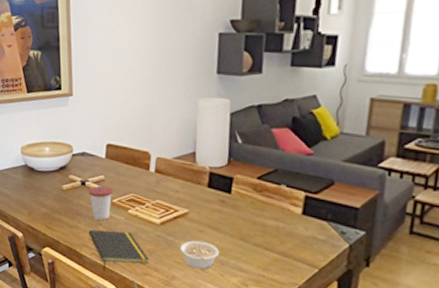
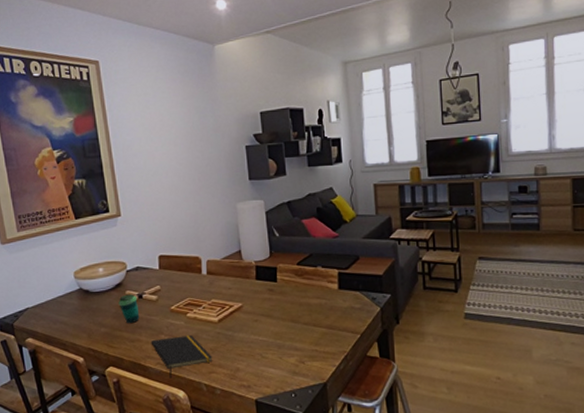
cup: none [61,178,81,209] -> present [118,294,140,324]
cup: present [88,184,113,221] -> none [146,294,170,329]
legume: present [180,240,219,270] -> none [239,329,275,357]

